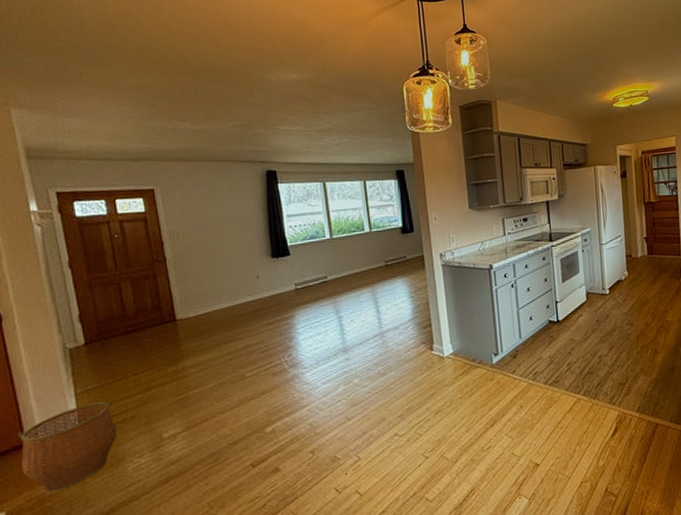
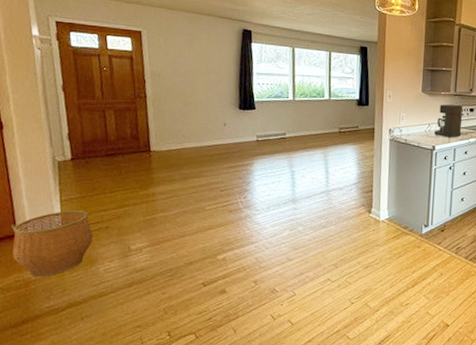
coffee maker: none [489,216,519,254] -> present [434,103,463,138]

